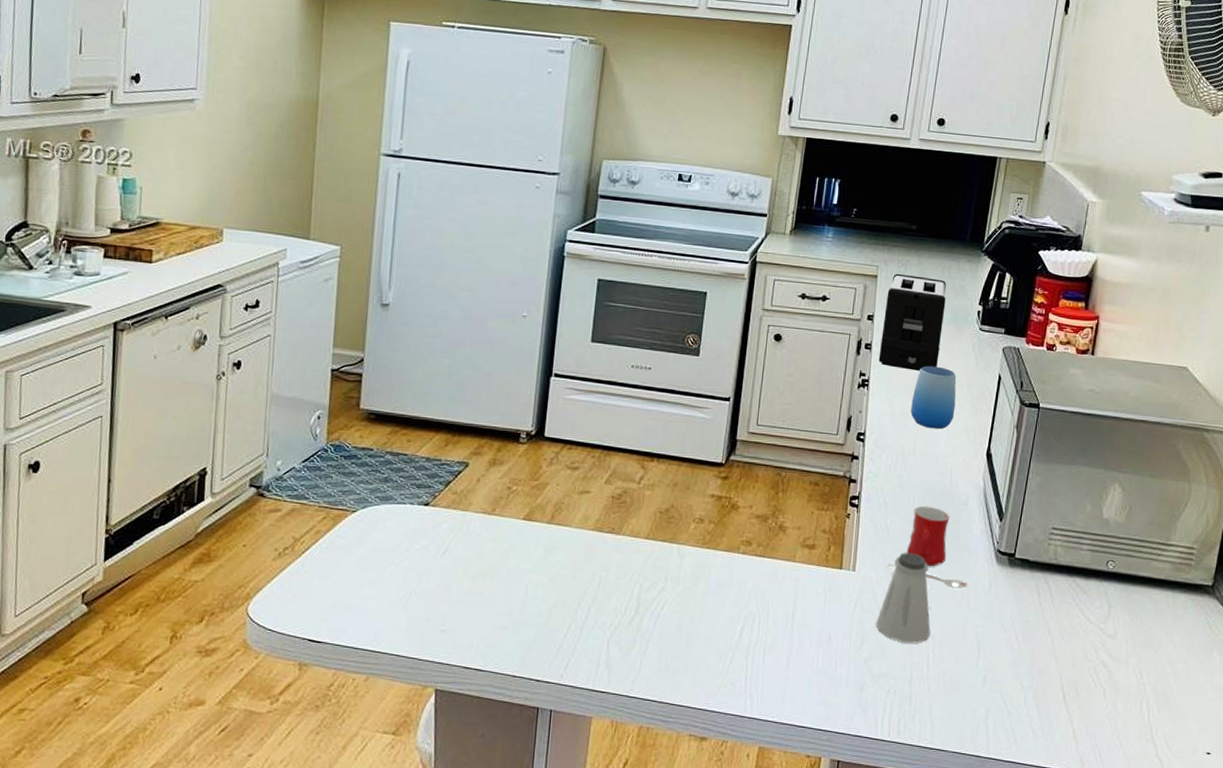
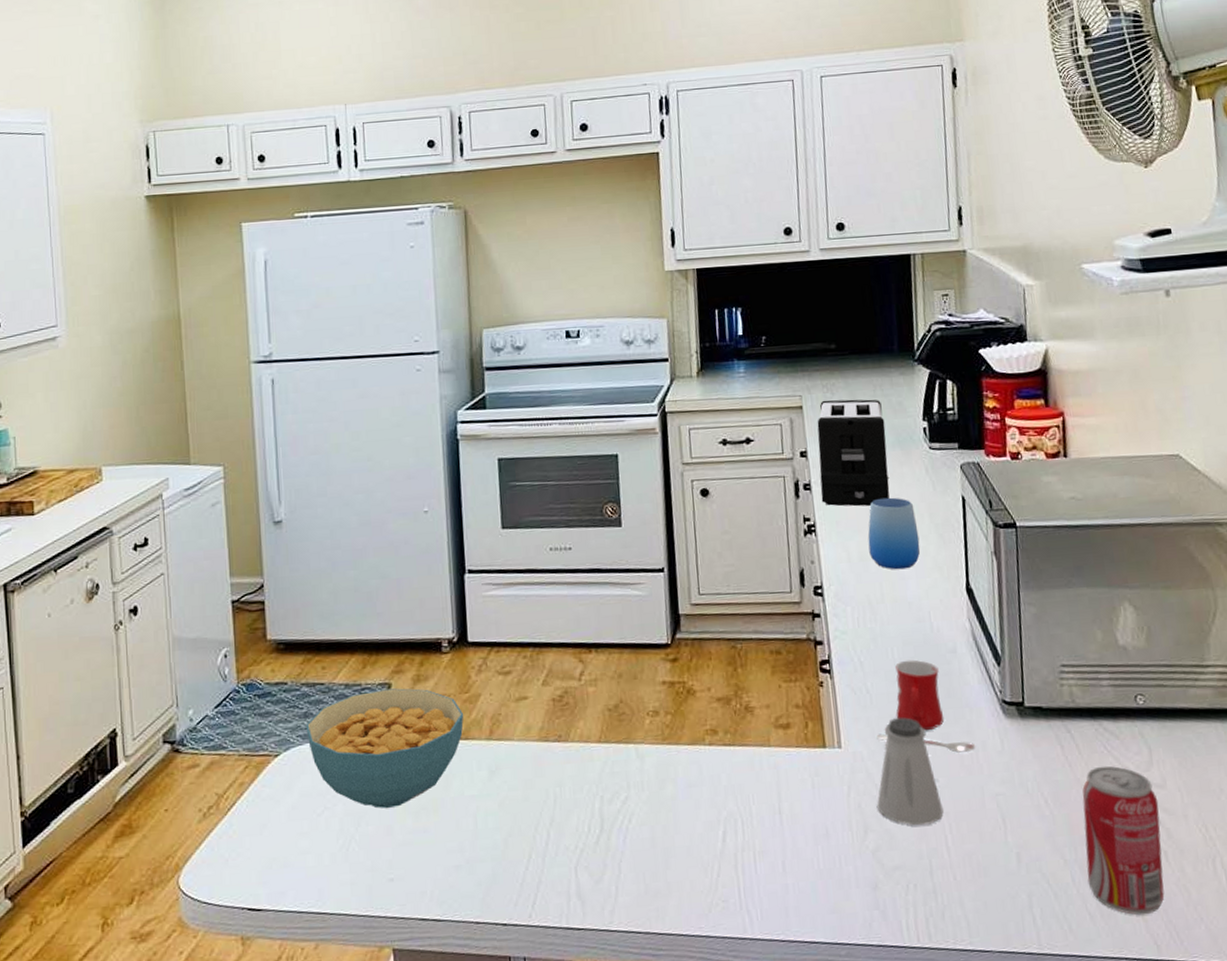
cereal bowl: none [384,467,531,570] -> present [306,688,464,809]
beverage can: none [1037,614,1108,737] -> present [1082,765,1165,915]

